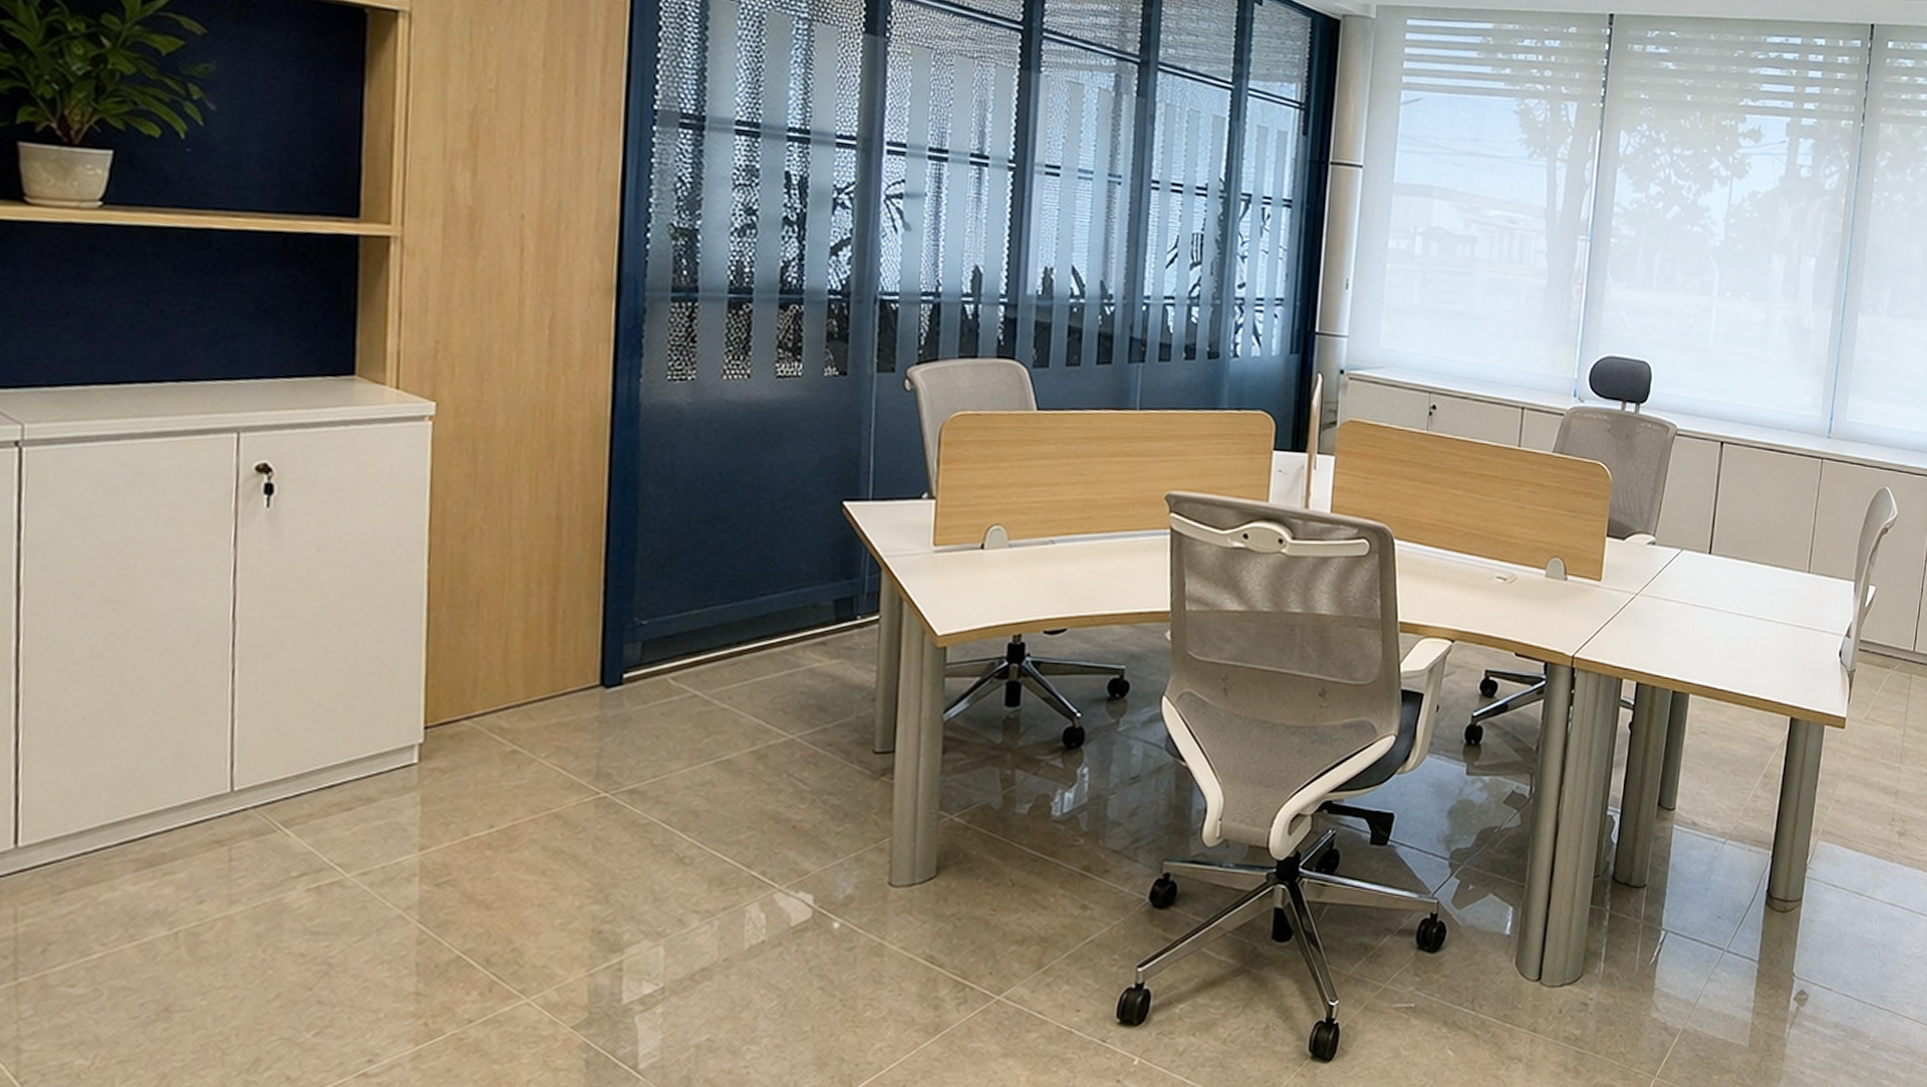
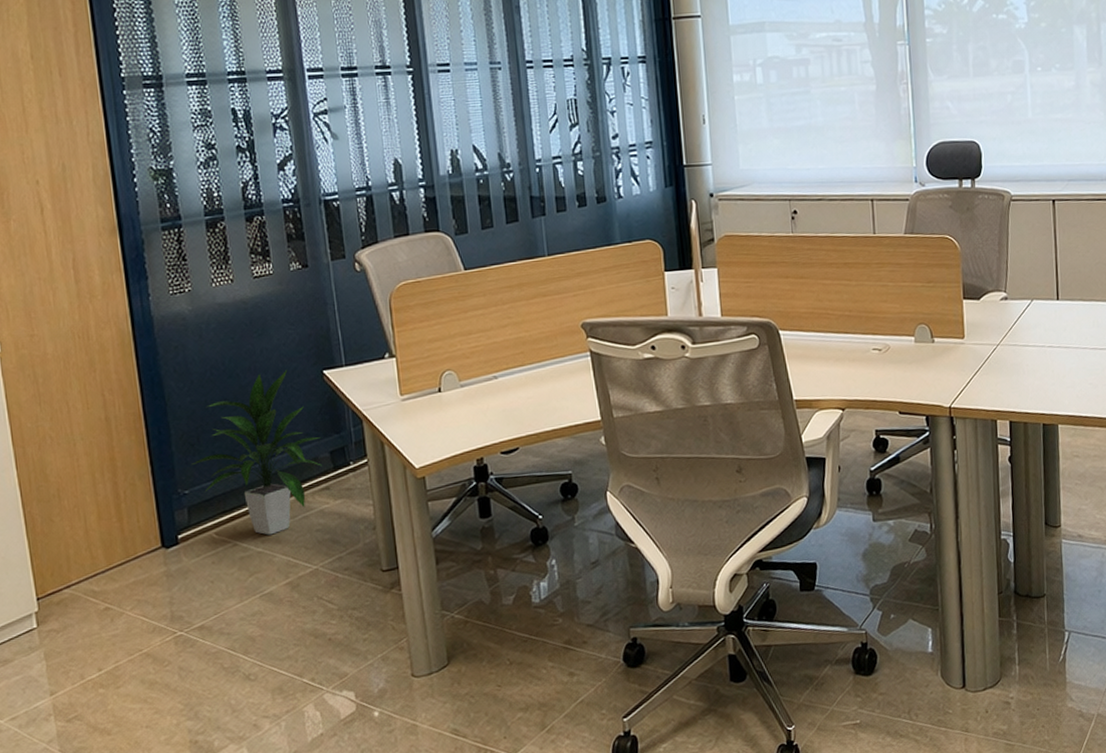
indoor plant: none [655,493,826,690] -> present [190,370,322,535]

